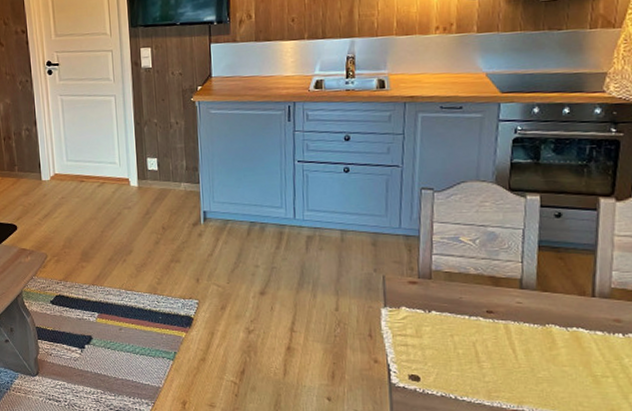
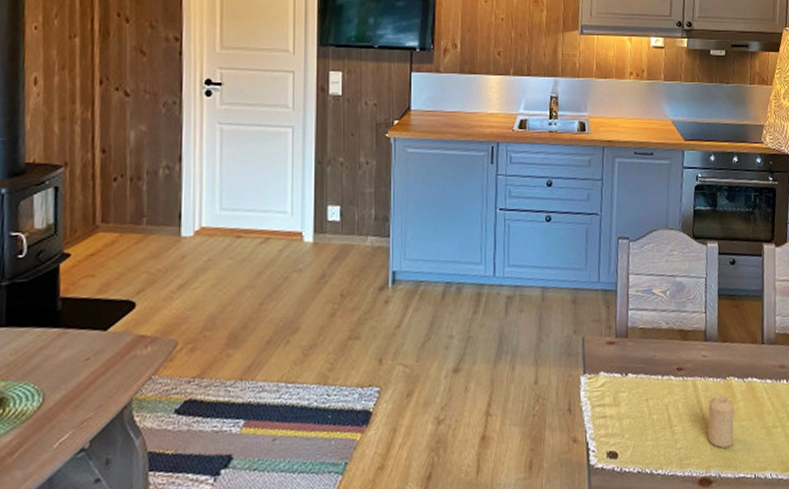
candle: none [520,340,554,388] -> present [707,395,735,448]

